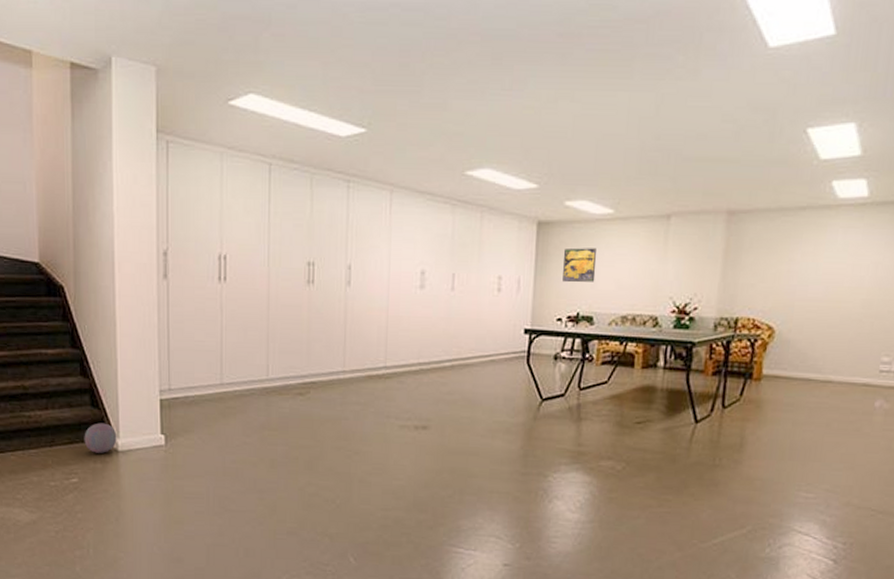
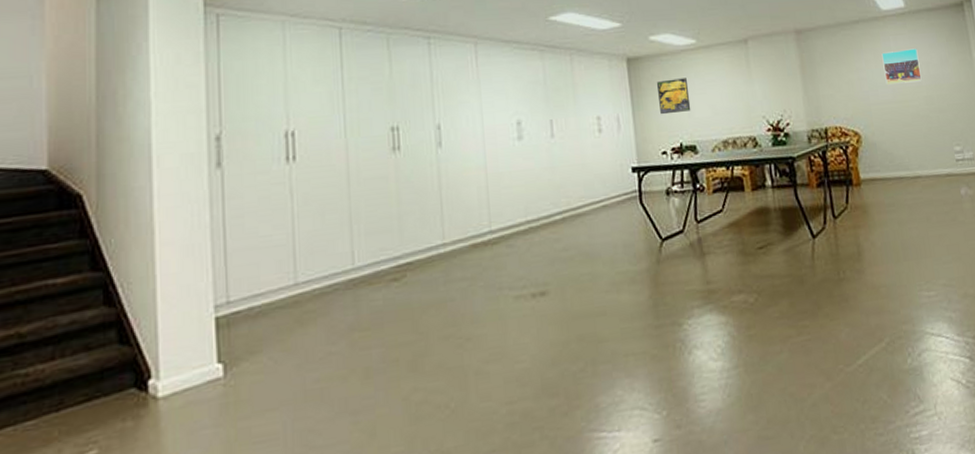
decorative ball: present [84,423,117,453] -> none [108,363,156,408]
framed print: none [819,245,870,283] -> present [881,48,922,85]

